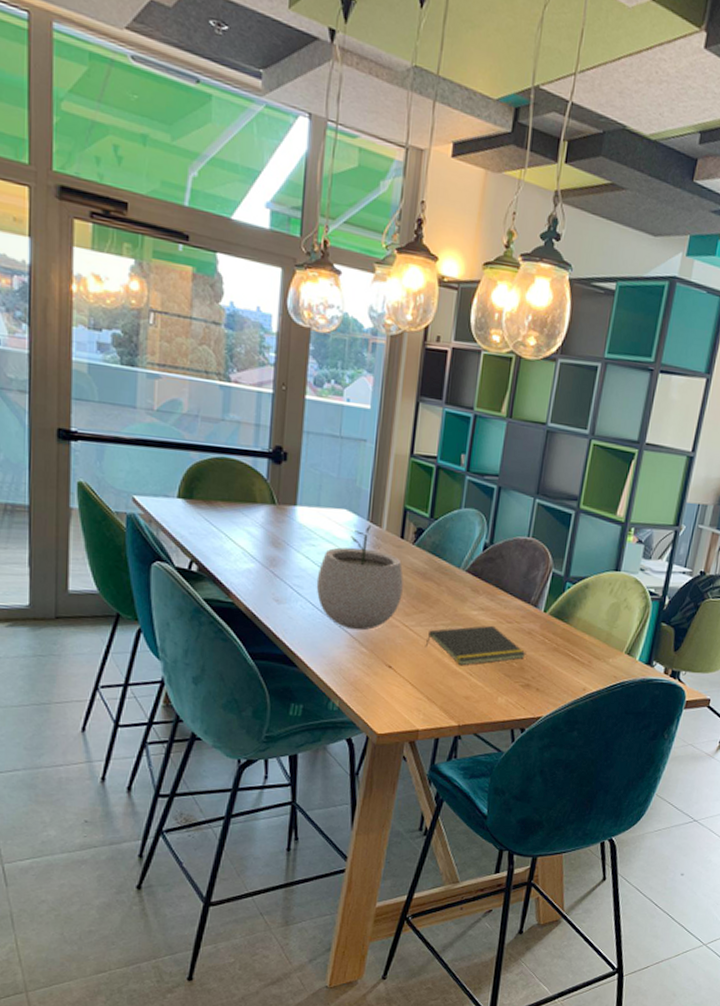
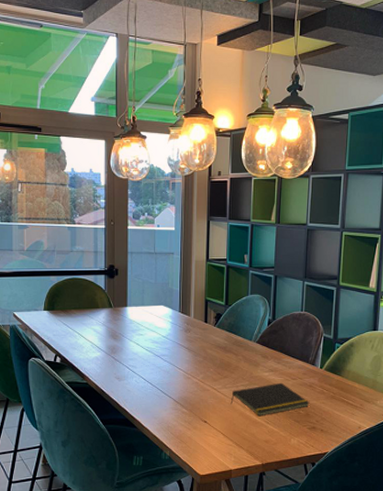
plant pot: present [316,524,404,631] -> none [146,315,210,396]

